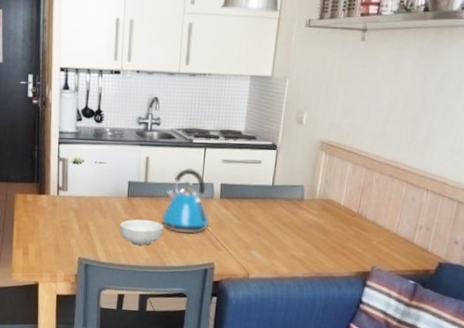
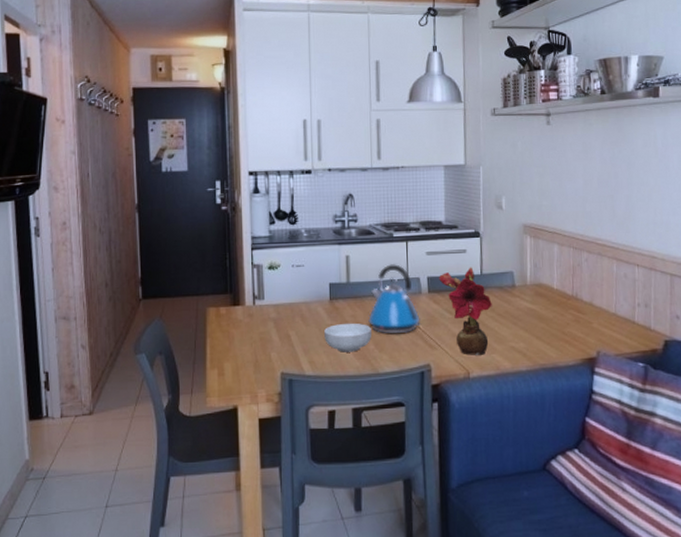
flower: none [231,177,280,259] -> present [439,267,493,355]

